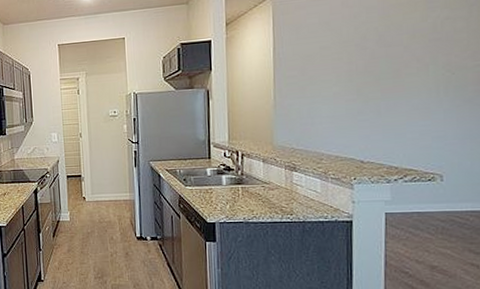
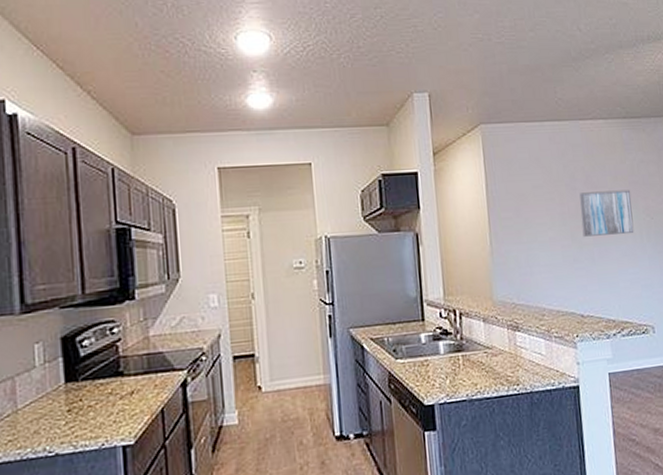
wall art: none [369,47,430,92] -> present [579,189,634,237]

